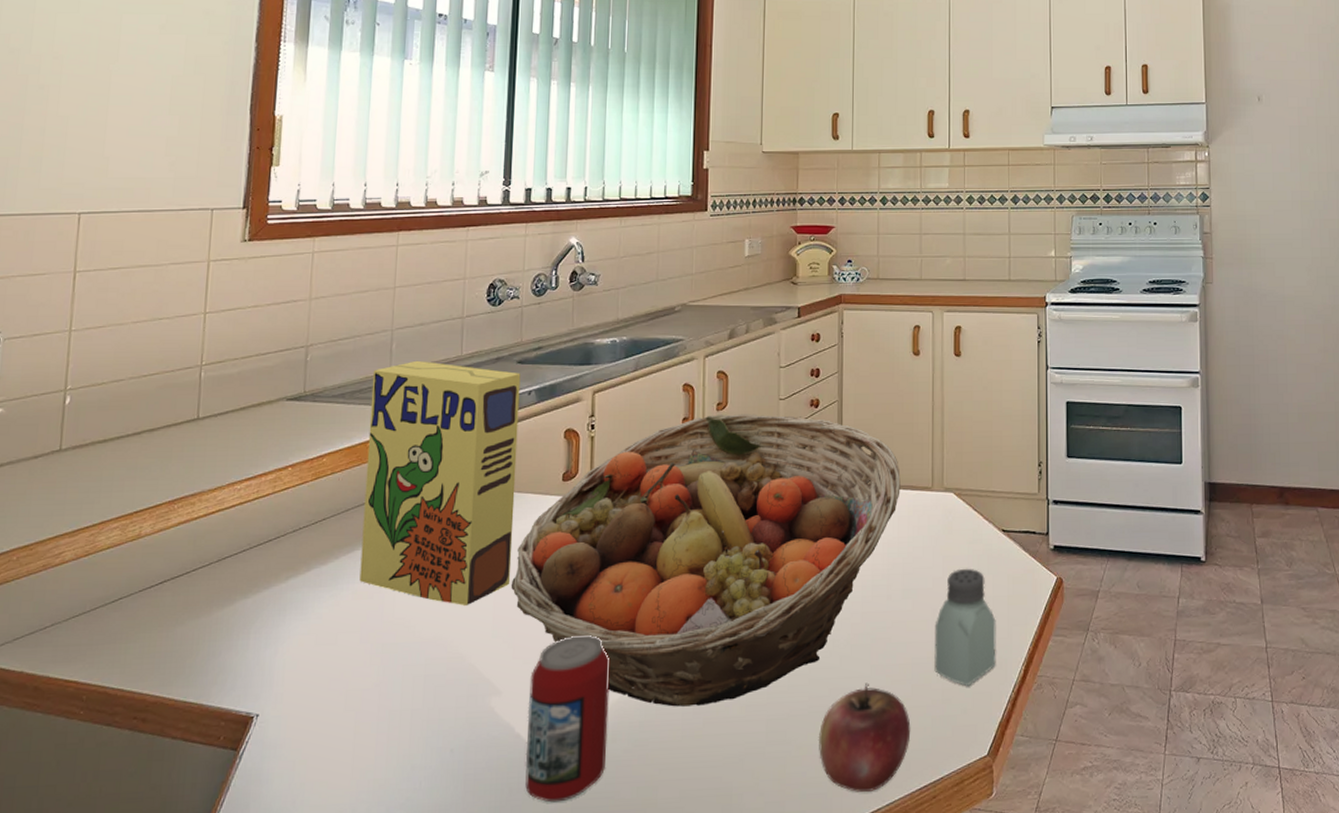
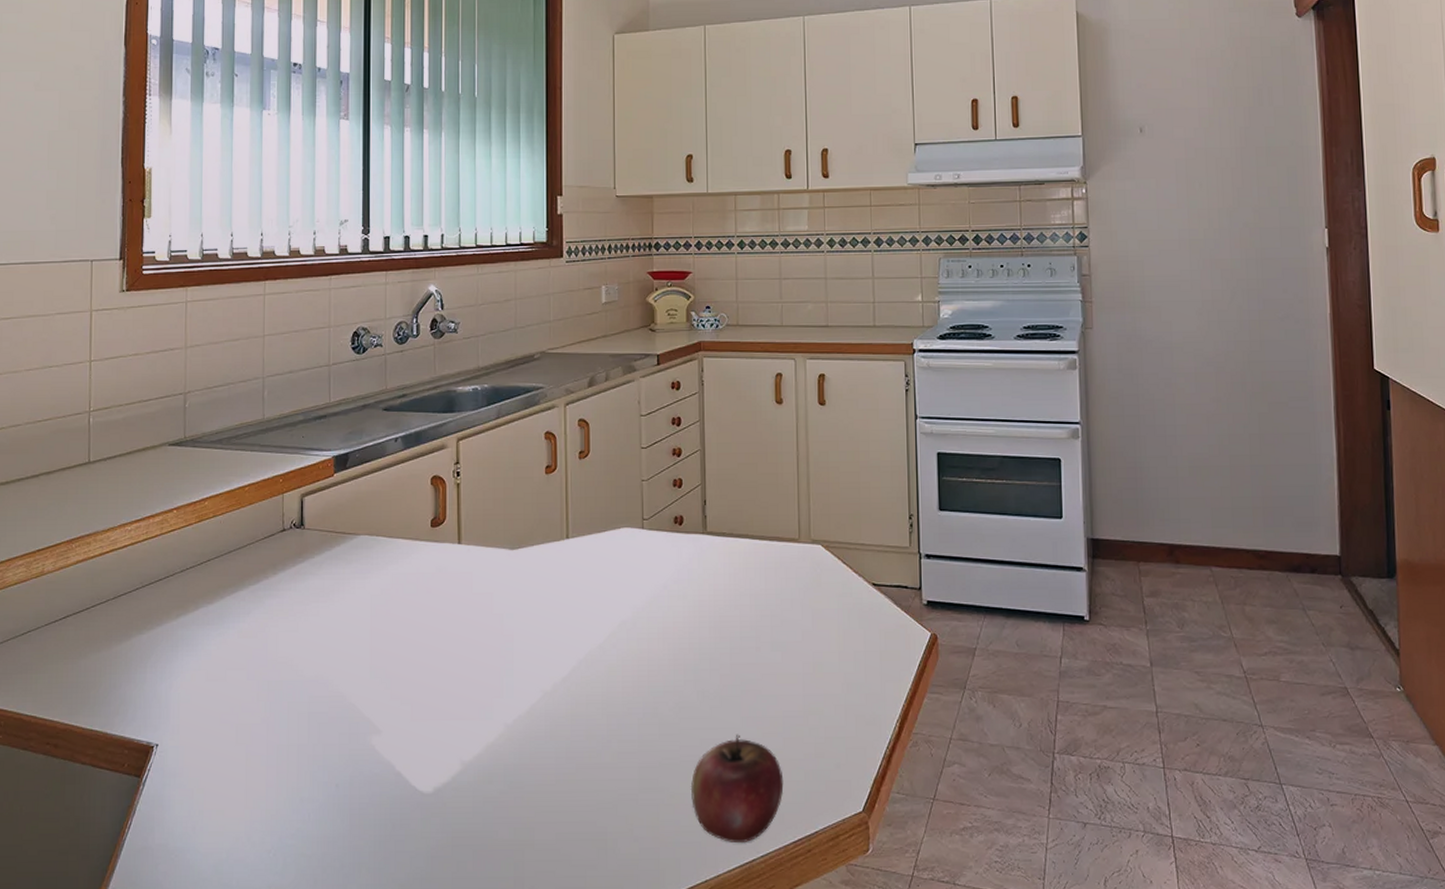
cereal box: present [359,360,521,605] -> none [244,407,387,646]
fruit basket: present [510,414,901,707] -> none [385,462,767,751]
beverage can: present [525,634,610,803] -> none [406,678,484,839]
saltshaker: present [934,568,996,686] -> none [805,622,870,741]

